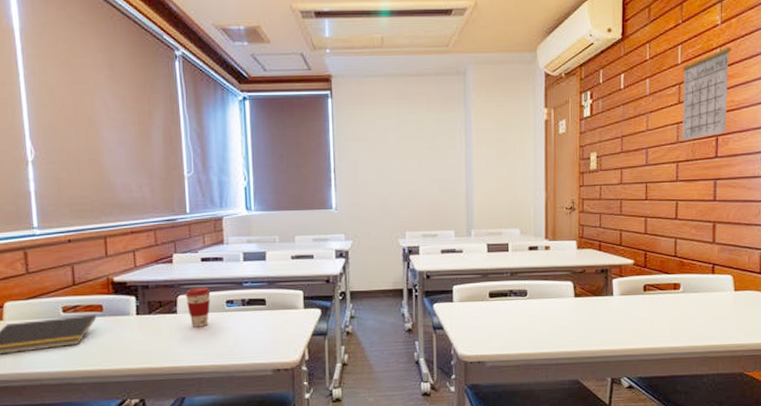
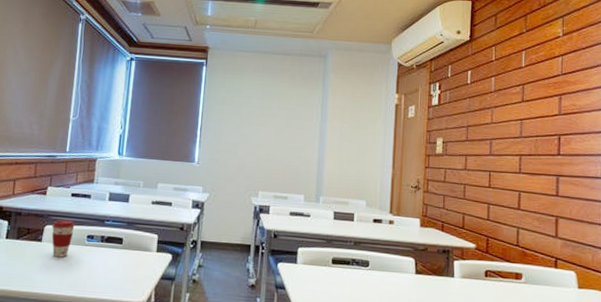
calendar: present [681,38,732,142] -> none [525,47,573,137]

